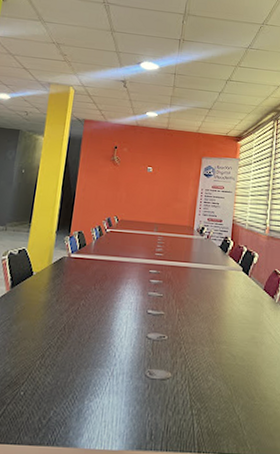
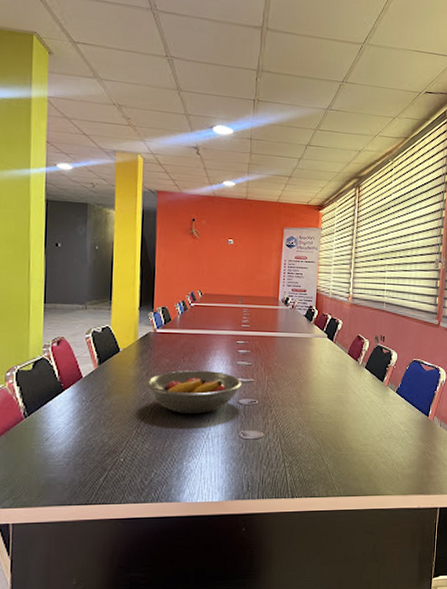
fruit bowl: none [54,298,151,347] -> present [145,369,241,413]

